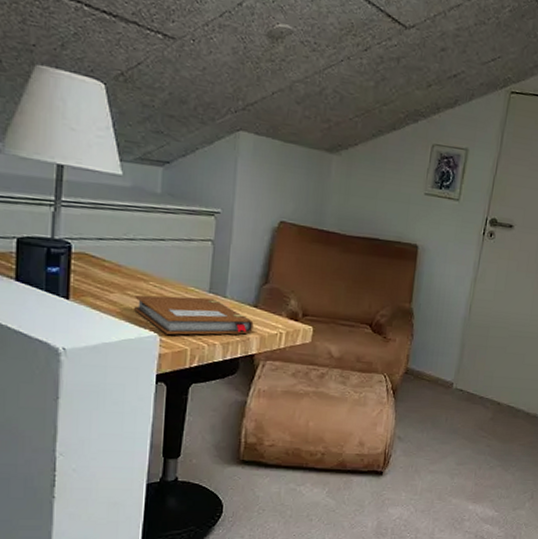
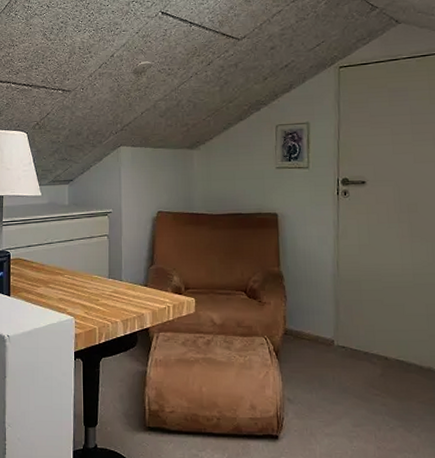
notebook: present [134,294,254,335] -> none [55,283,146,317]

